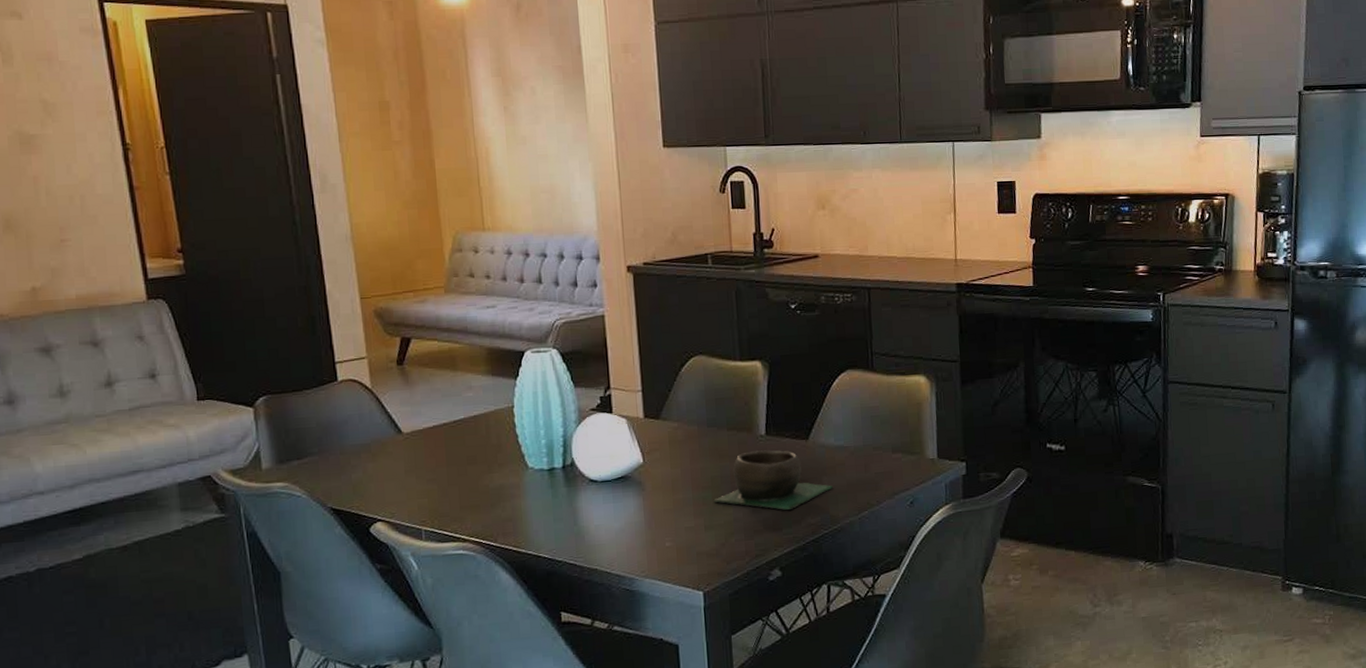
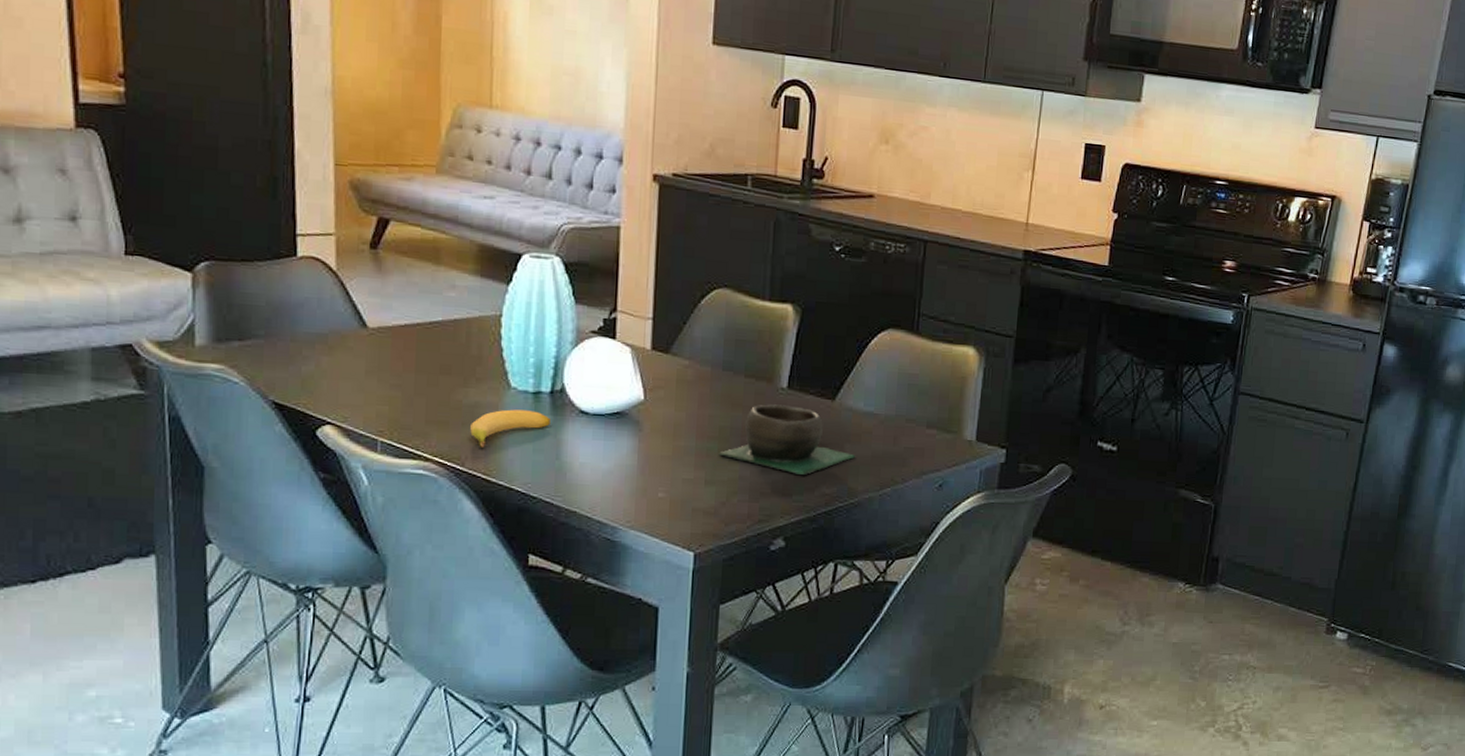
banana: none [498,485,566,525] -> present [470,409,550,449]

